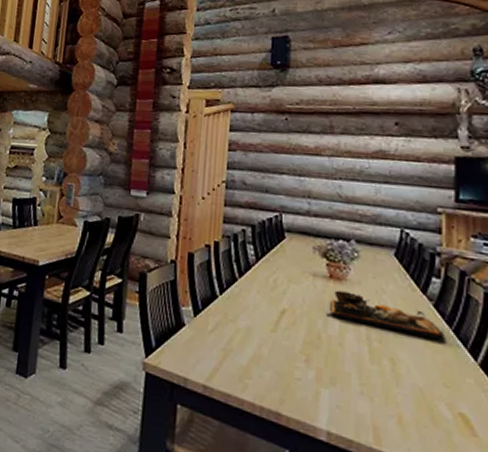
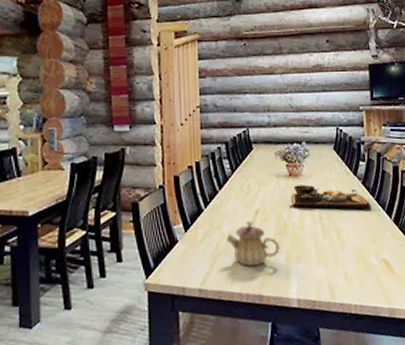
teapot: none [241,320,309,377] -> present [226,221,280,266]

